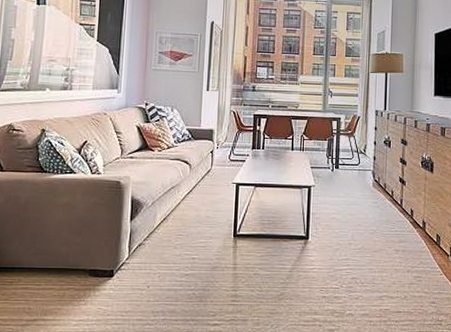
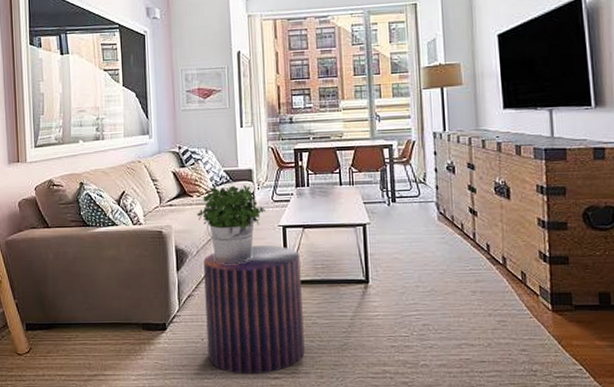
stool: none [152,200,249,321] -> present [203,245,305,375]
potted plant: none [156,142,222,216] -> present [197,184,266,264]

